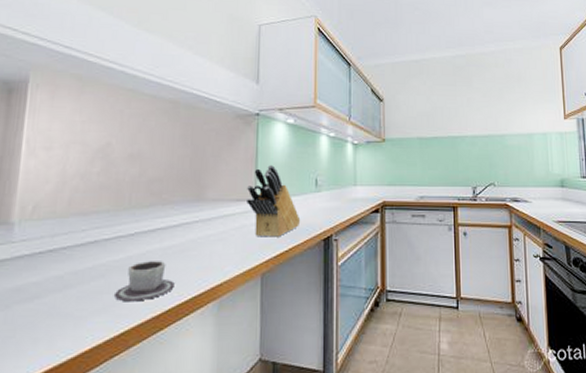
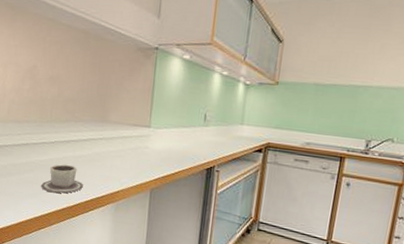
knife block: present [247,165,301,237] -> none [142,97,188,161]

